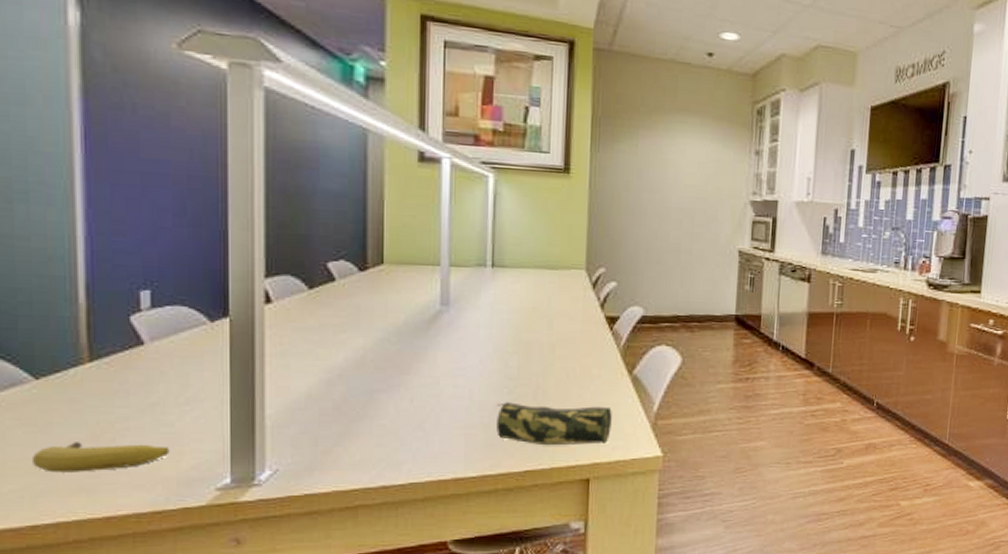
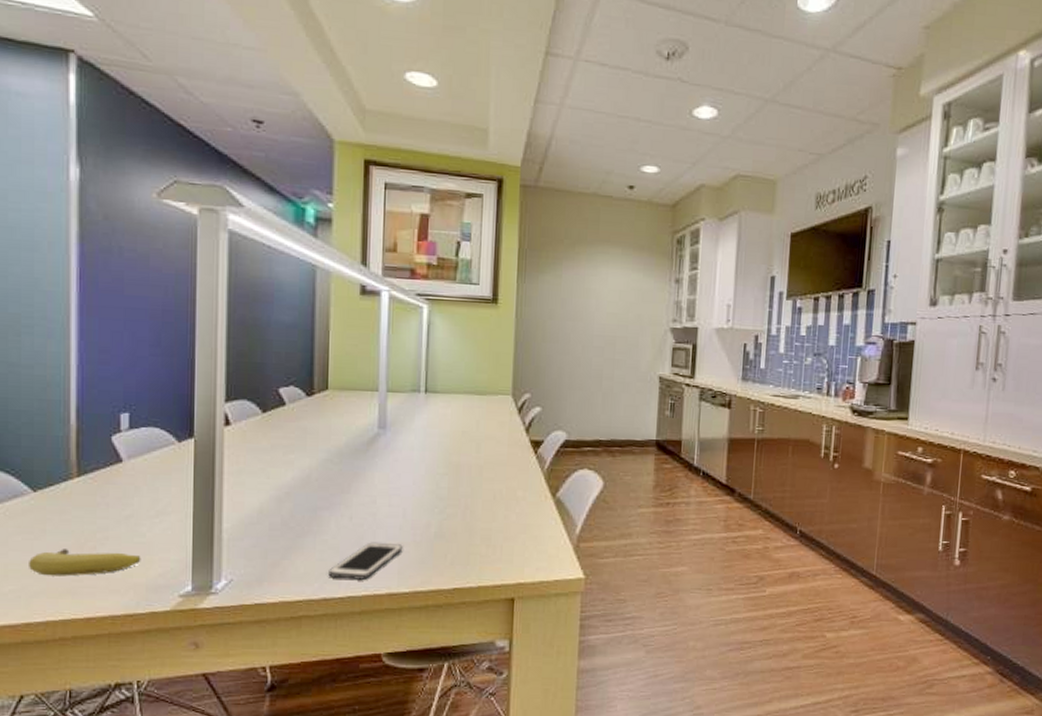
cell phone: none [387,425,470,465] -> present [328,542,403,580]
pencil case: present [496,402,612,446] -> none [427,521,536,565]

